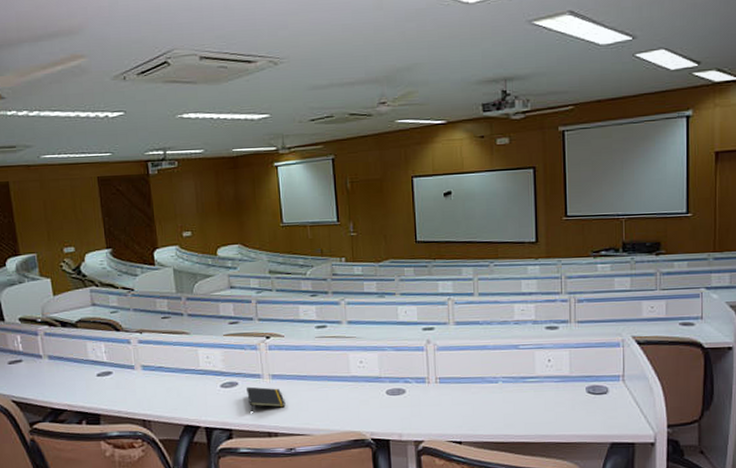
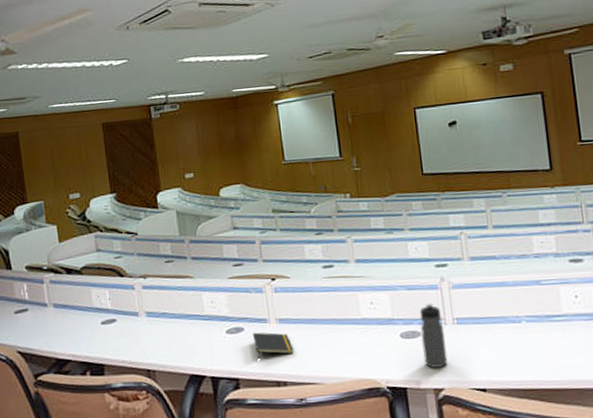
water bottle: none [405,363,429,423] -> present [419,303,448,369]

